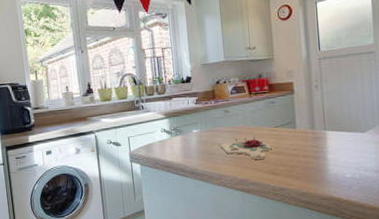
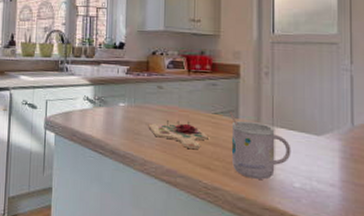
mug: none [287,123,342,176] -> present [229,111,291,180]

